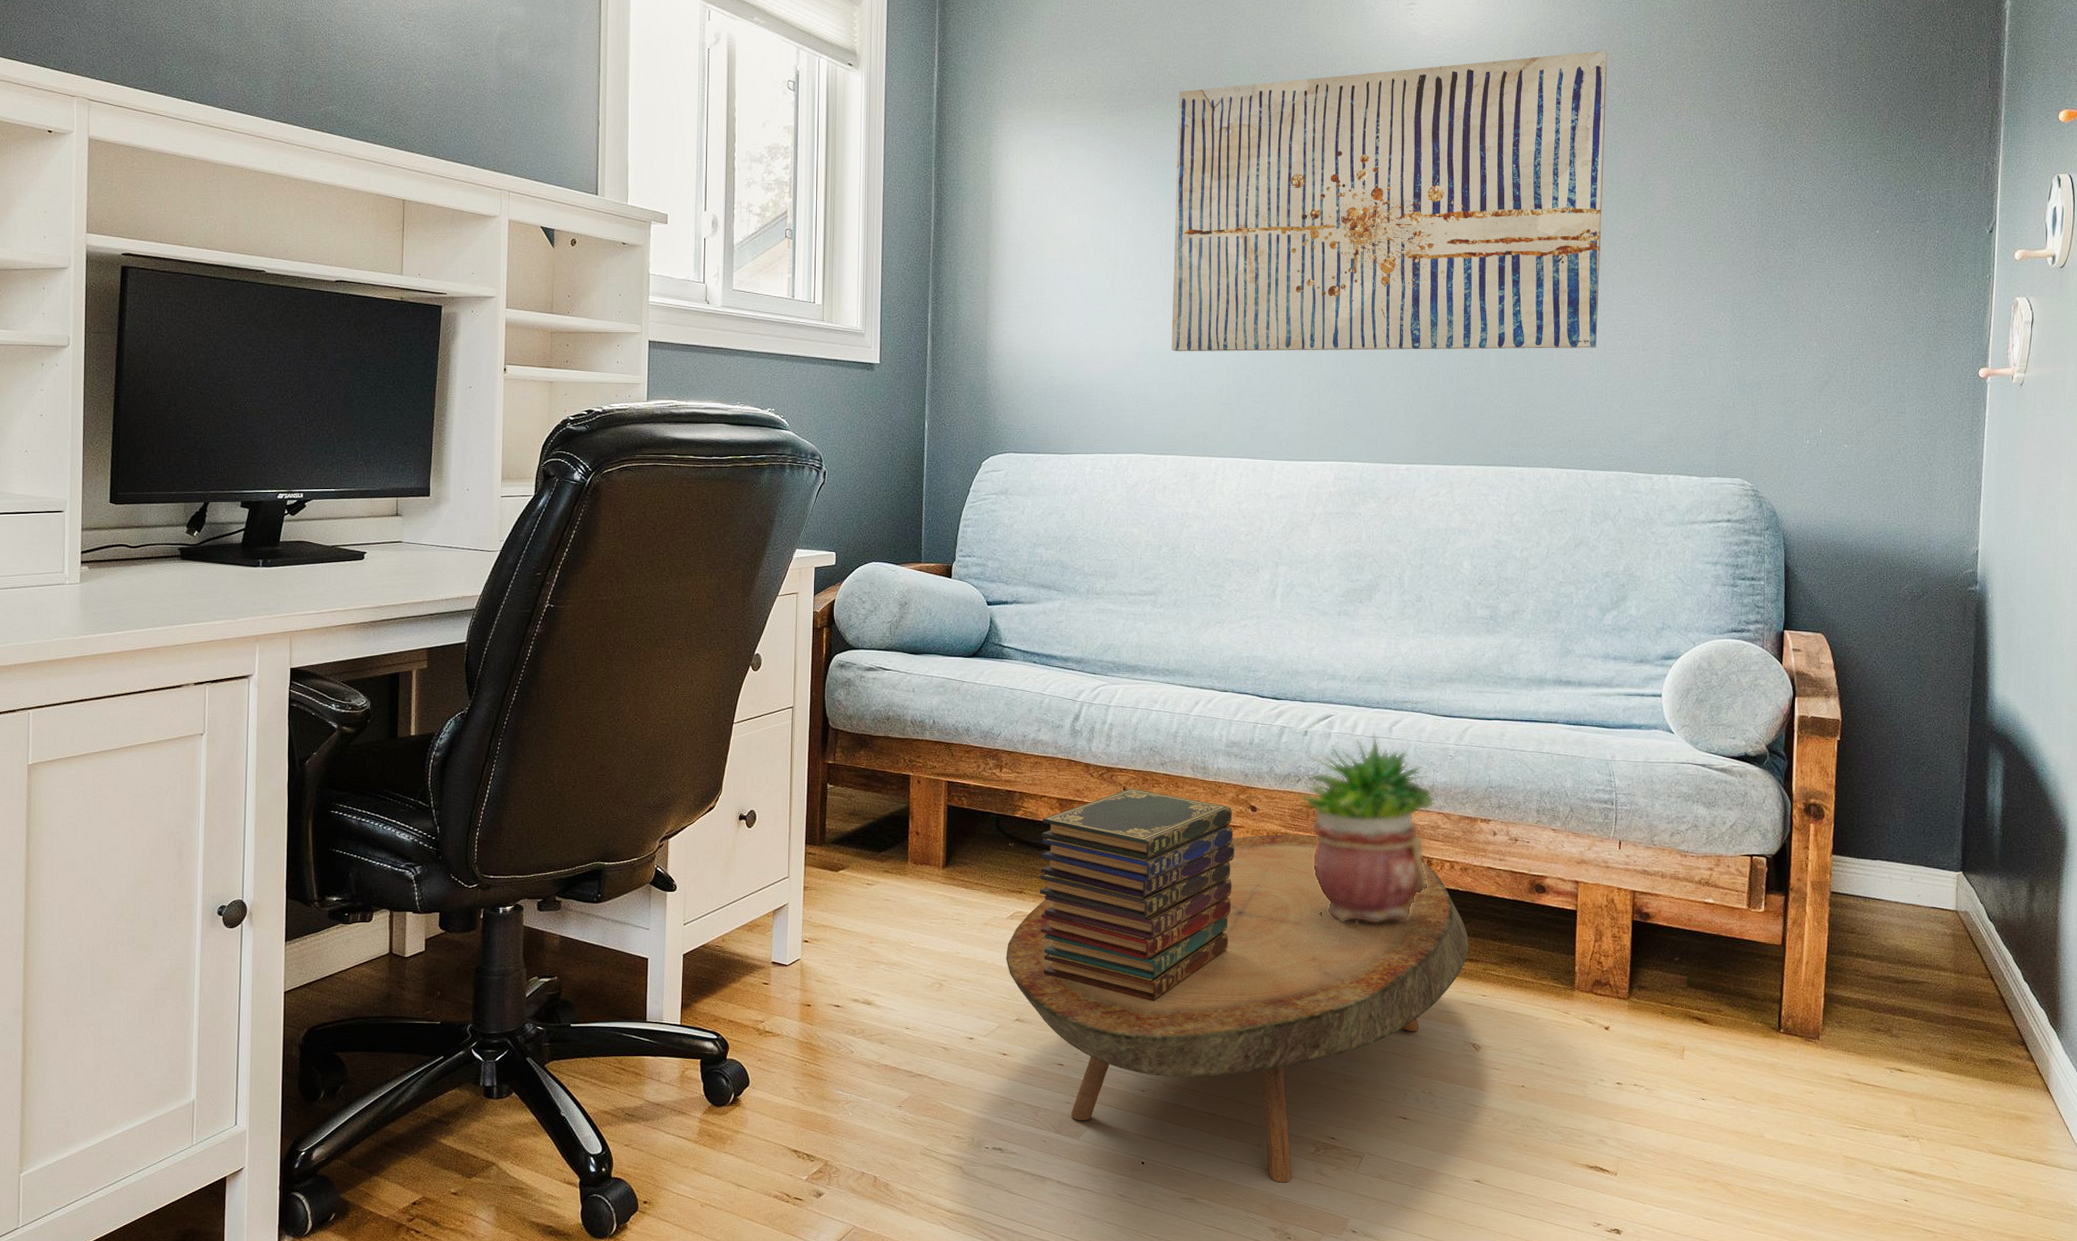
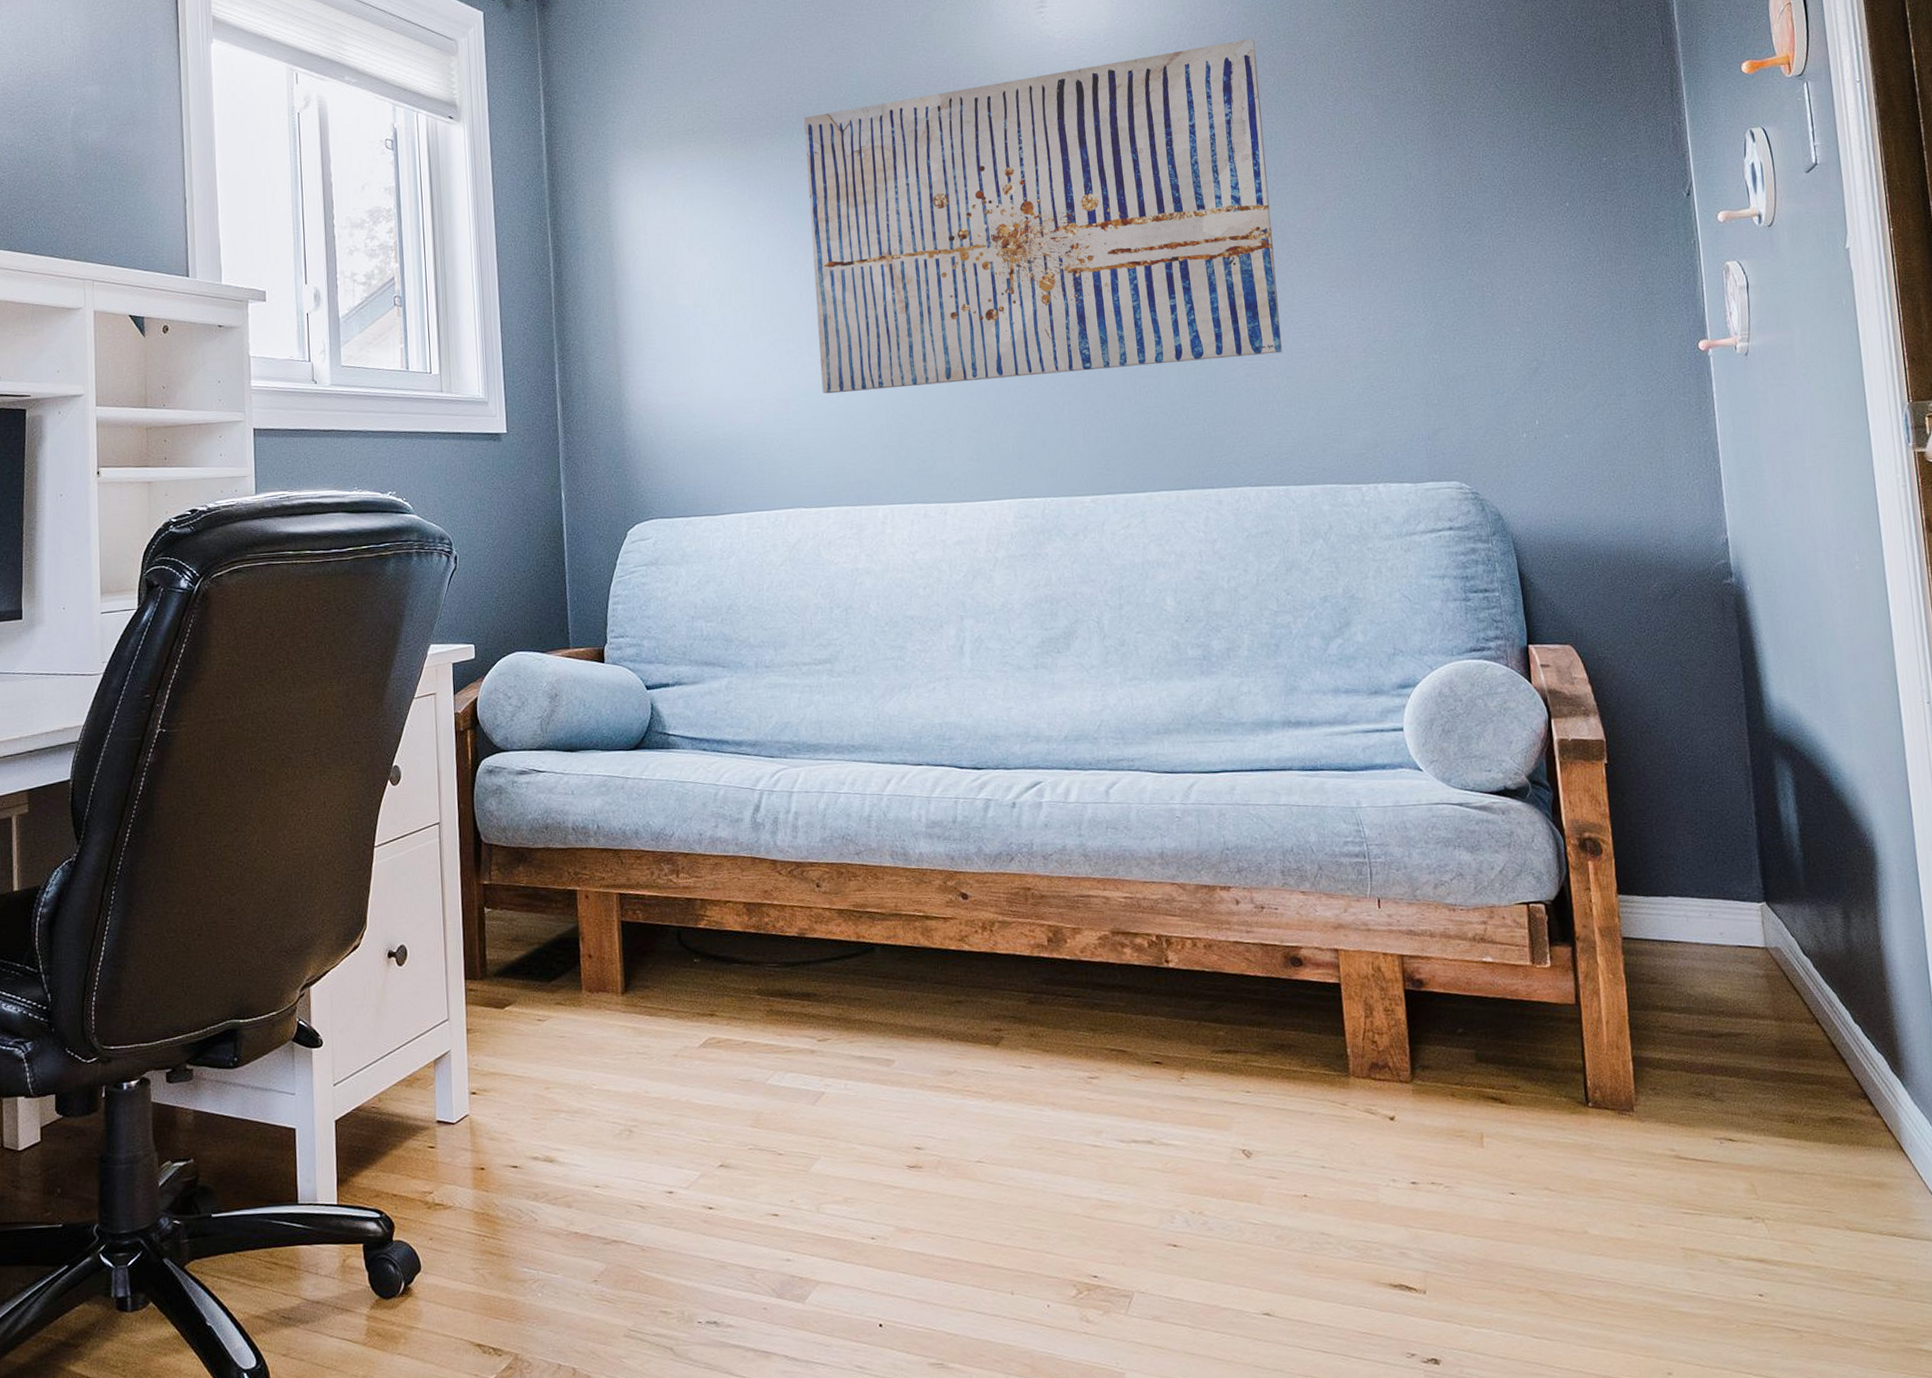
coffee table: present [1006,834,1469,1183] -> none [701,921,1224,1336]
book stack: present [1039,788,1235,1001] -> none [729,883,952,1131]
potted plant: present [1294,731,1435,924] -> none [1008,796,1170,1020]

